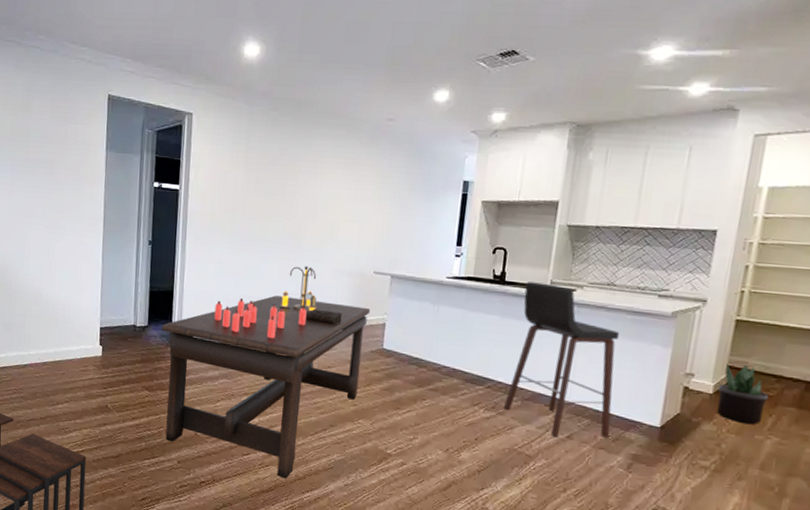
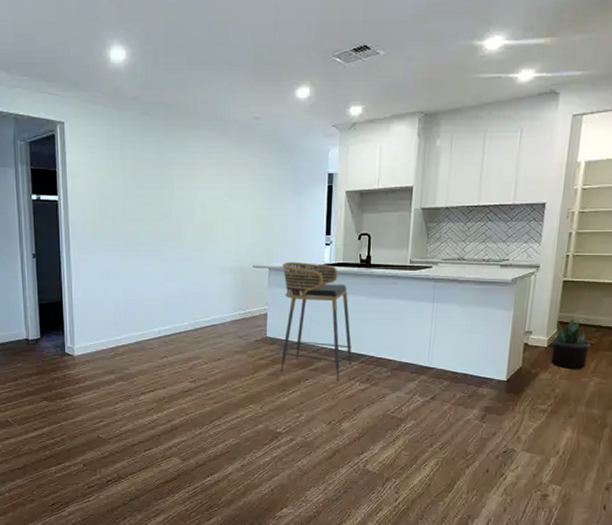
dining table: present [161,266,371,478] -> none [54,266,253,467]
bar stool: none [395,270,478,405] -> present [280,261,353,381]
bar stool: present [504,281,620,438] -> none [376,263,471,400]

